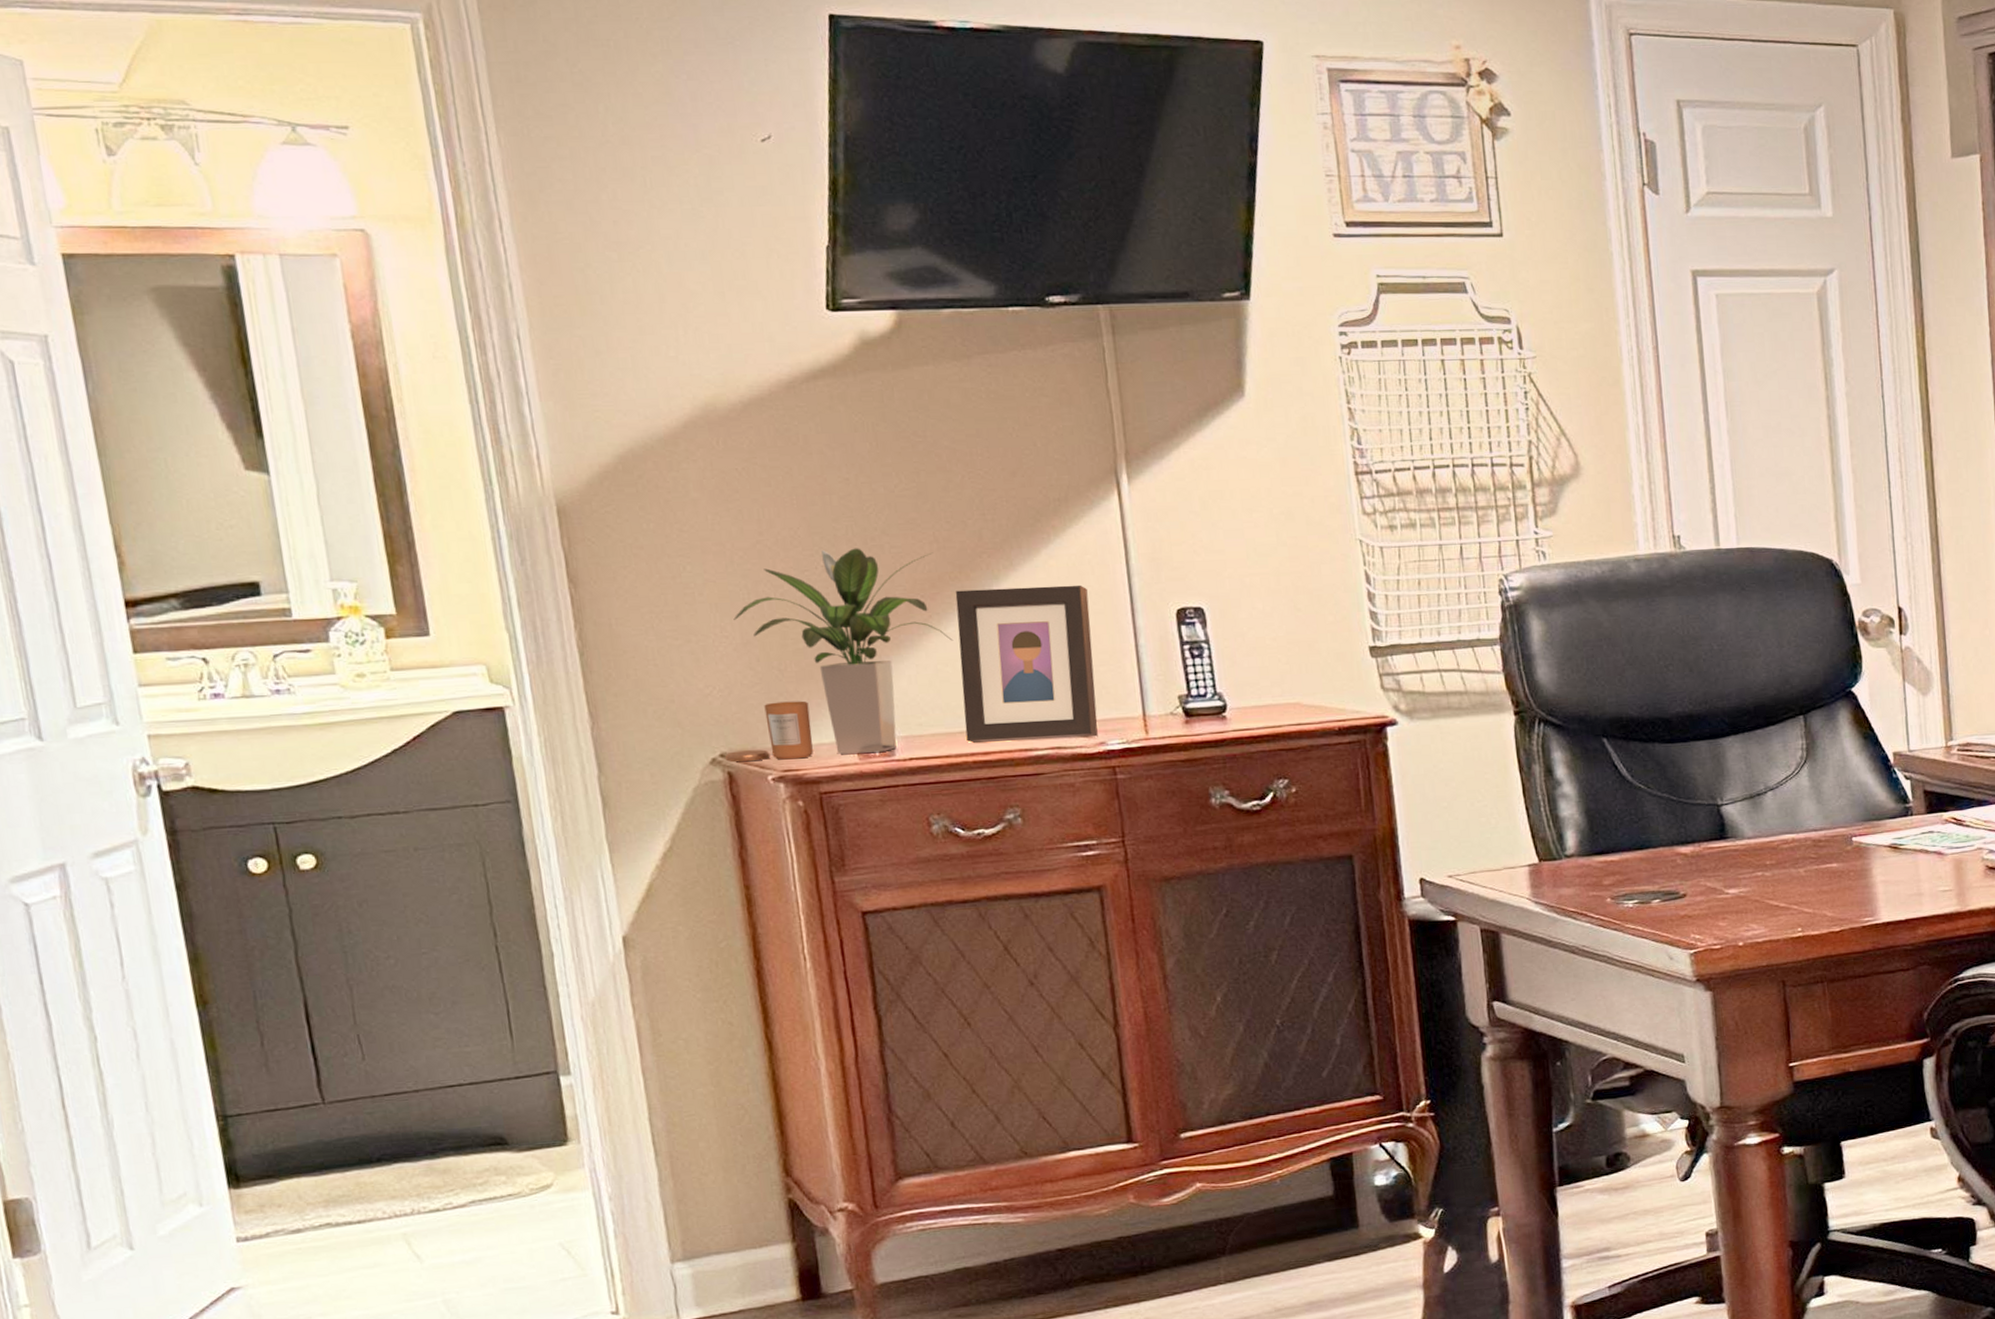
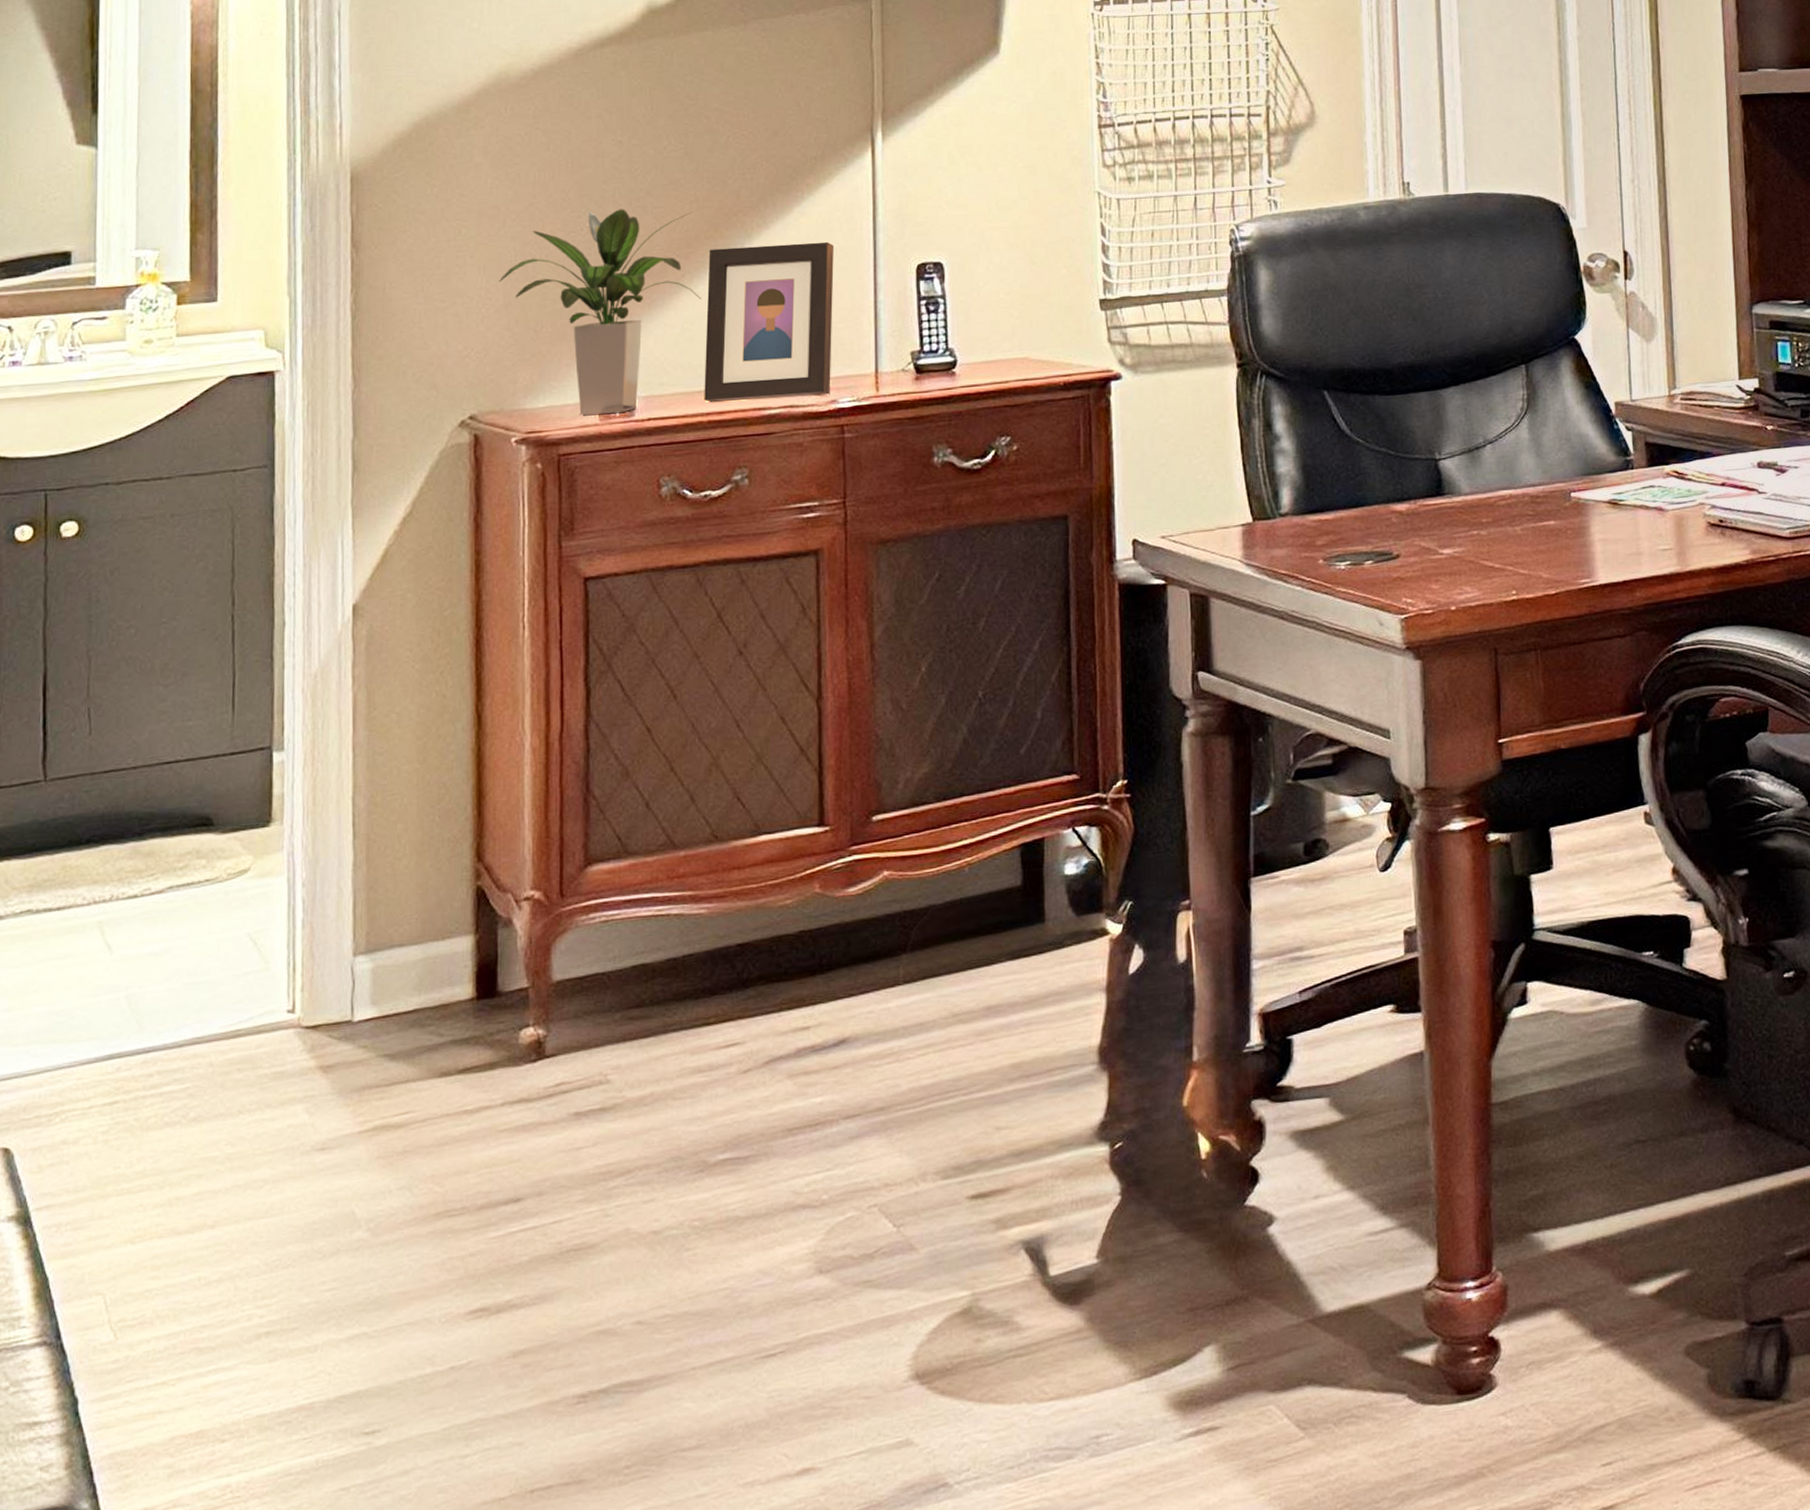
candle: present [726,701,813,762] -> none [474,361,558,425]

